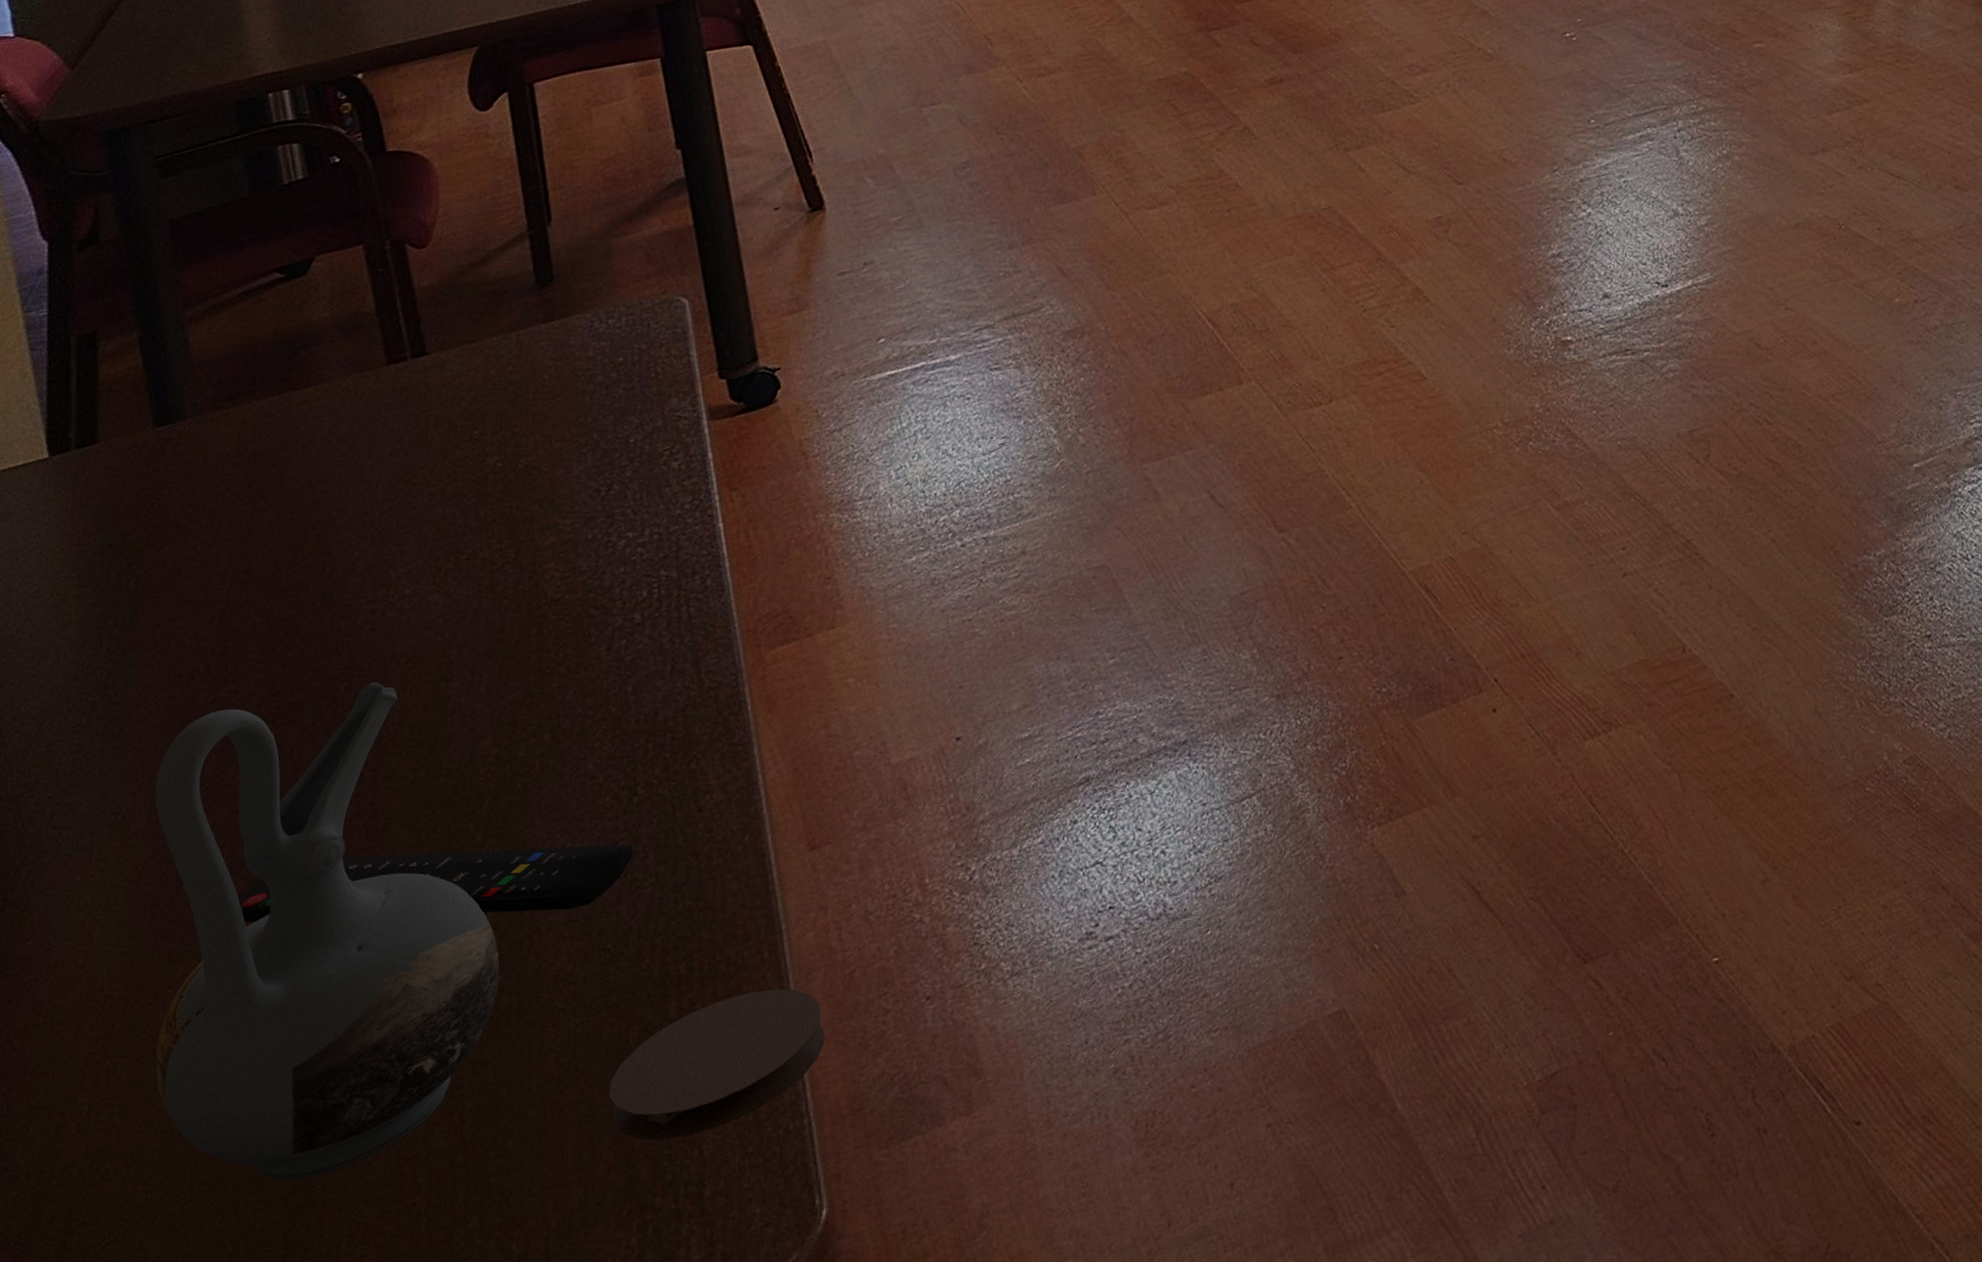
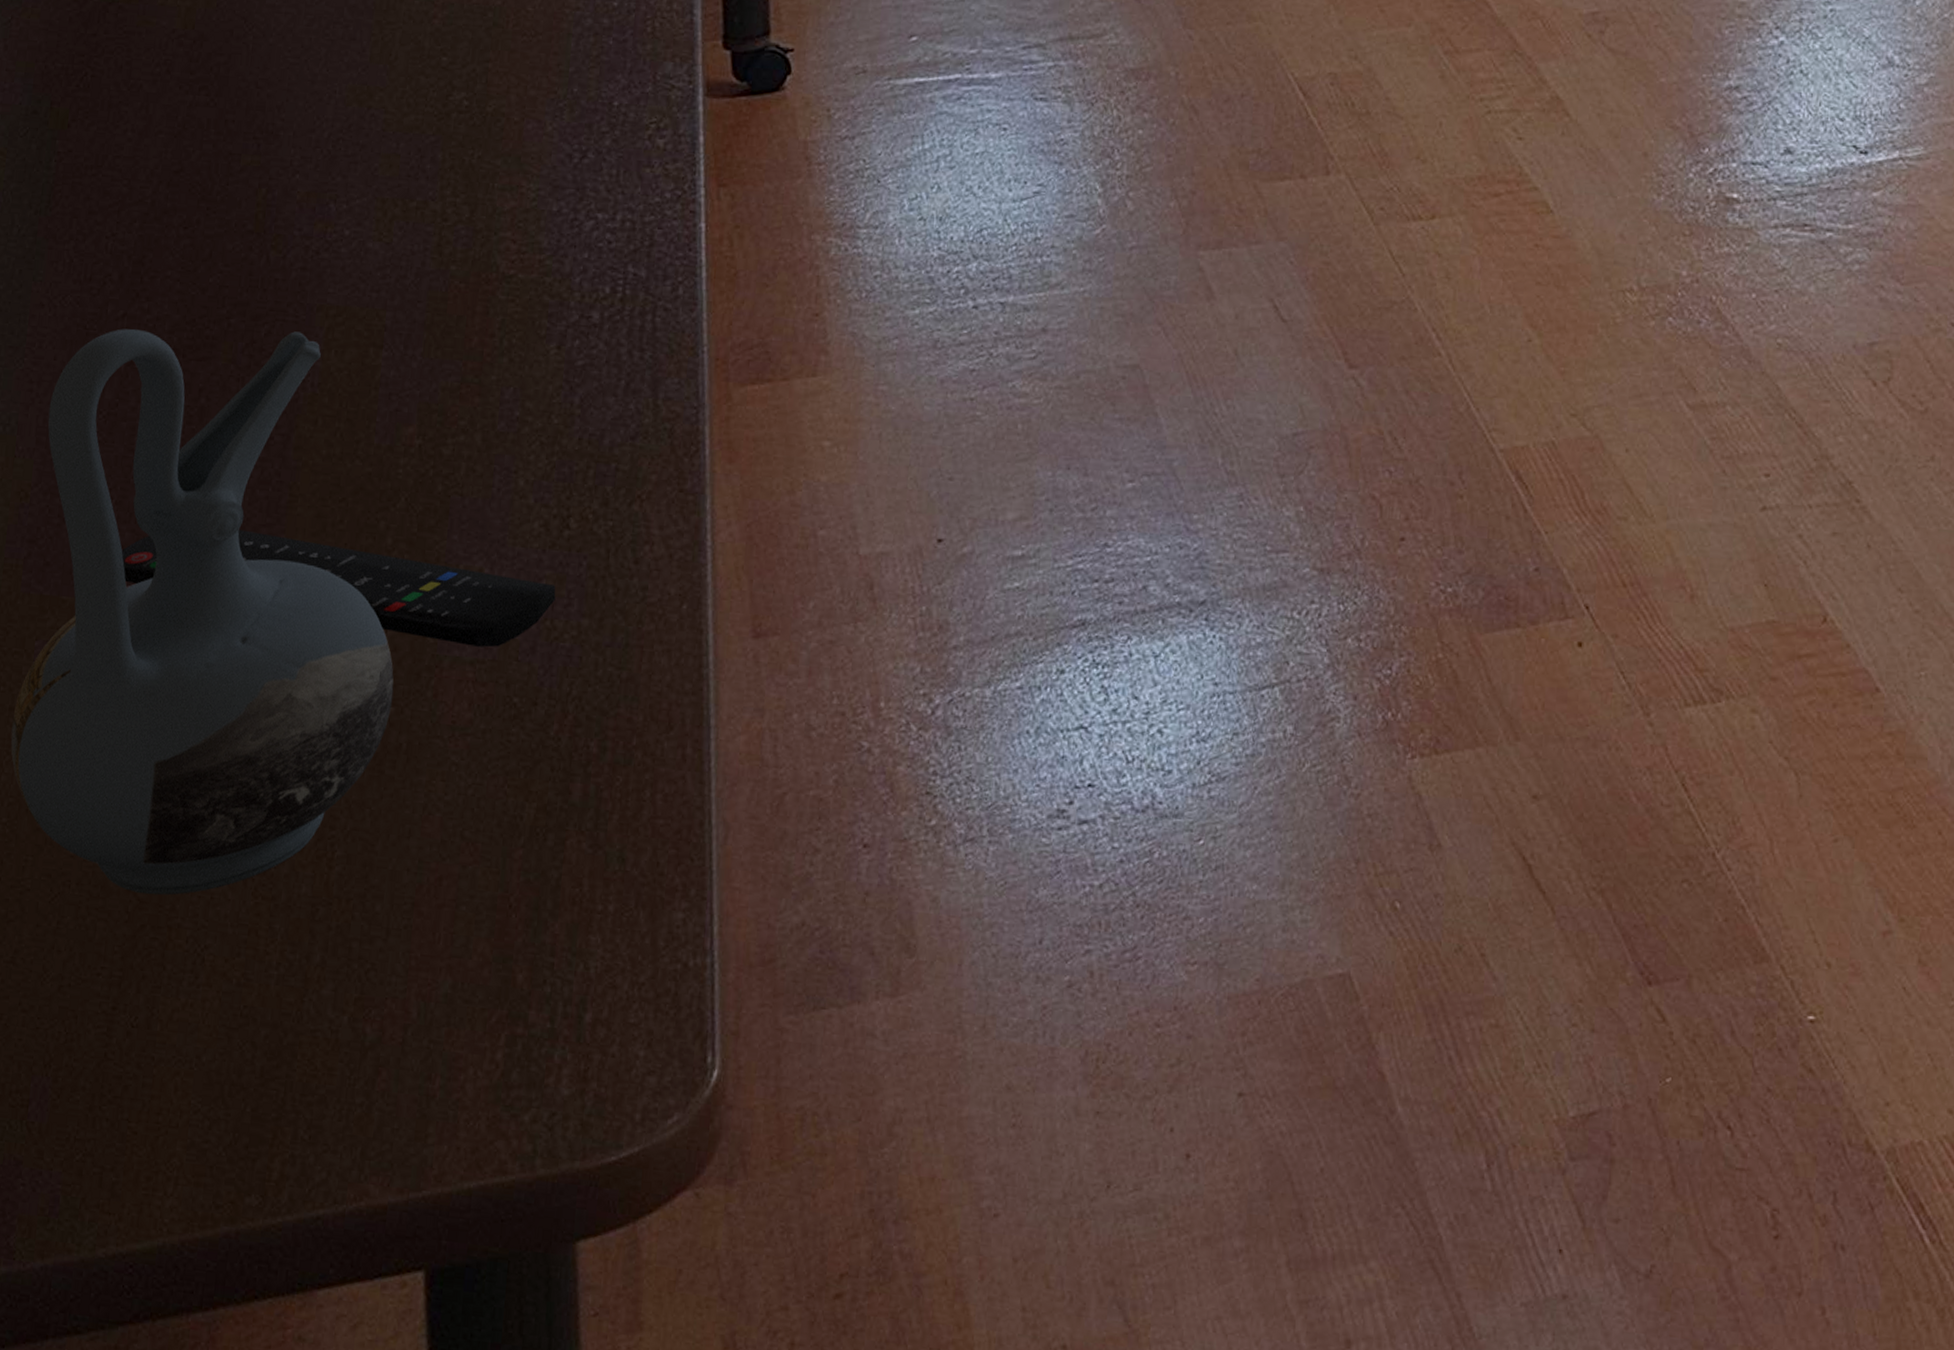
coaster: present [608,988,825,1141] -> none [493,791,743,947]

